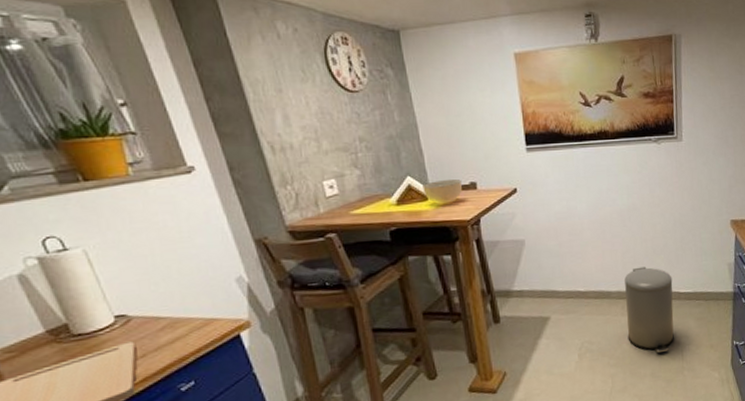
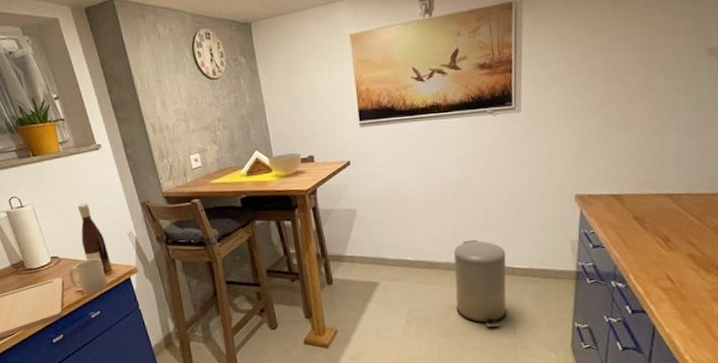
mug: none [143,312,207,363] -> present [68,258,108,295]
bottle: none [158,243,214,332] -> present [77,203,113,274]

